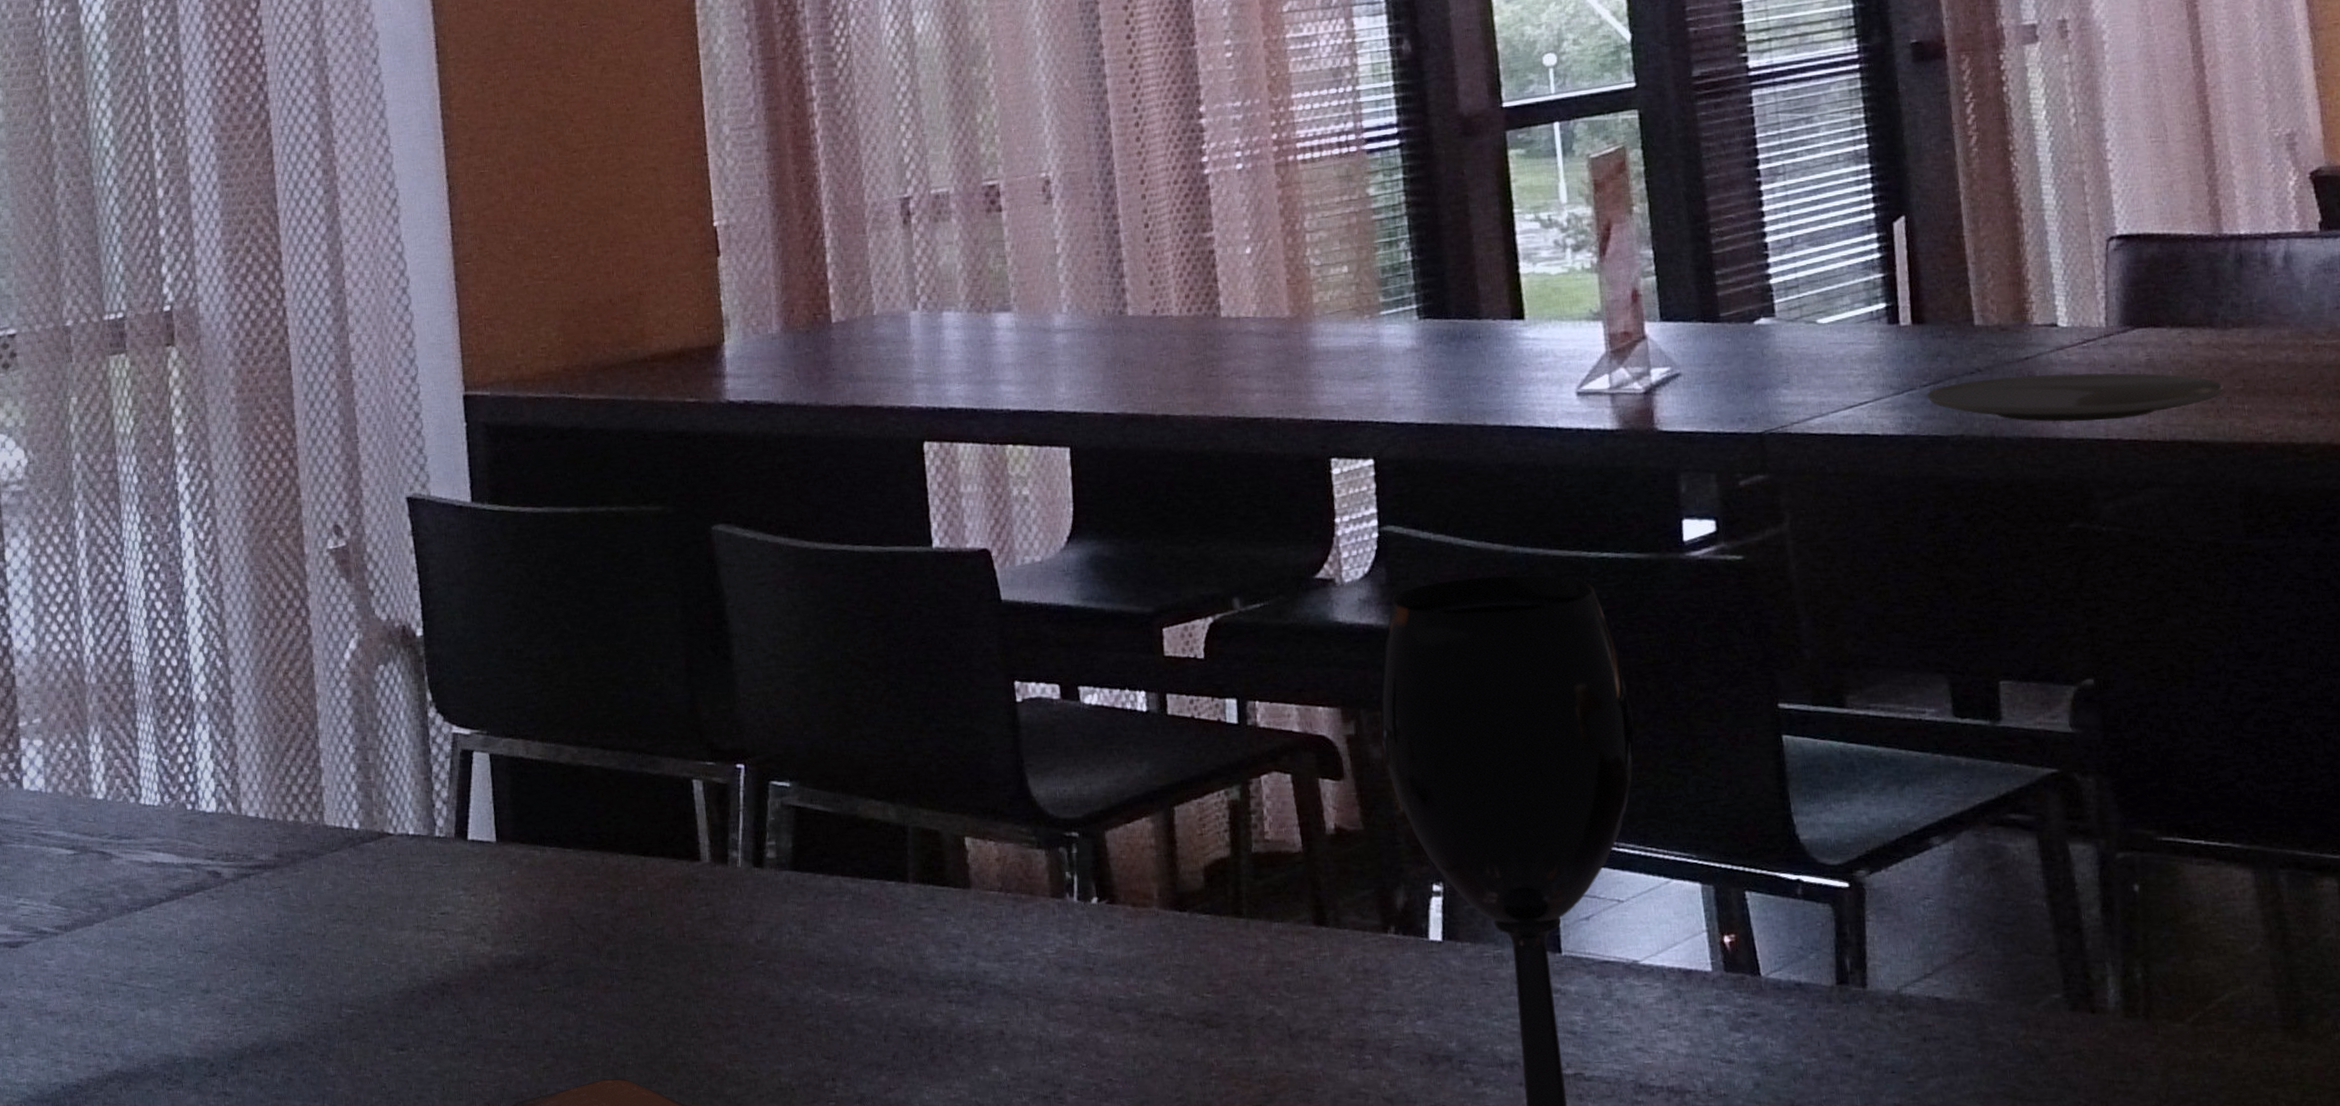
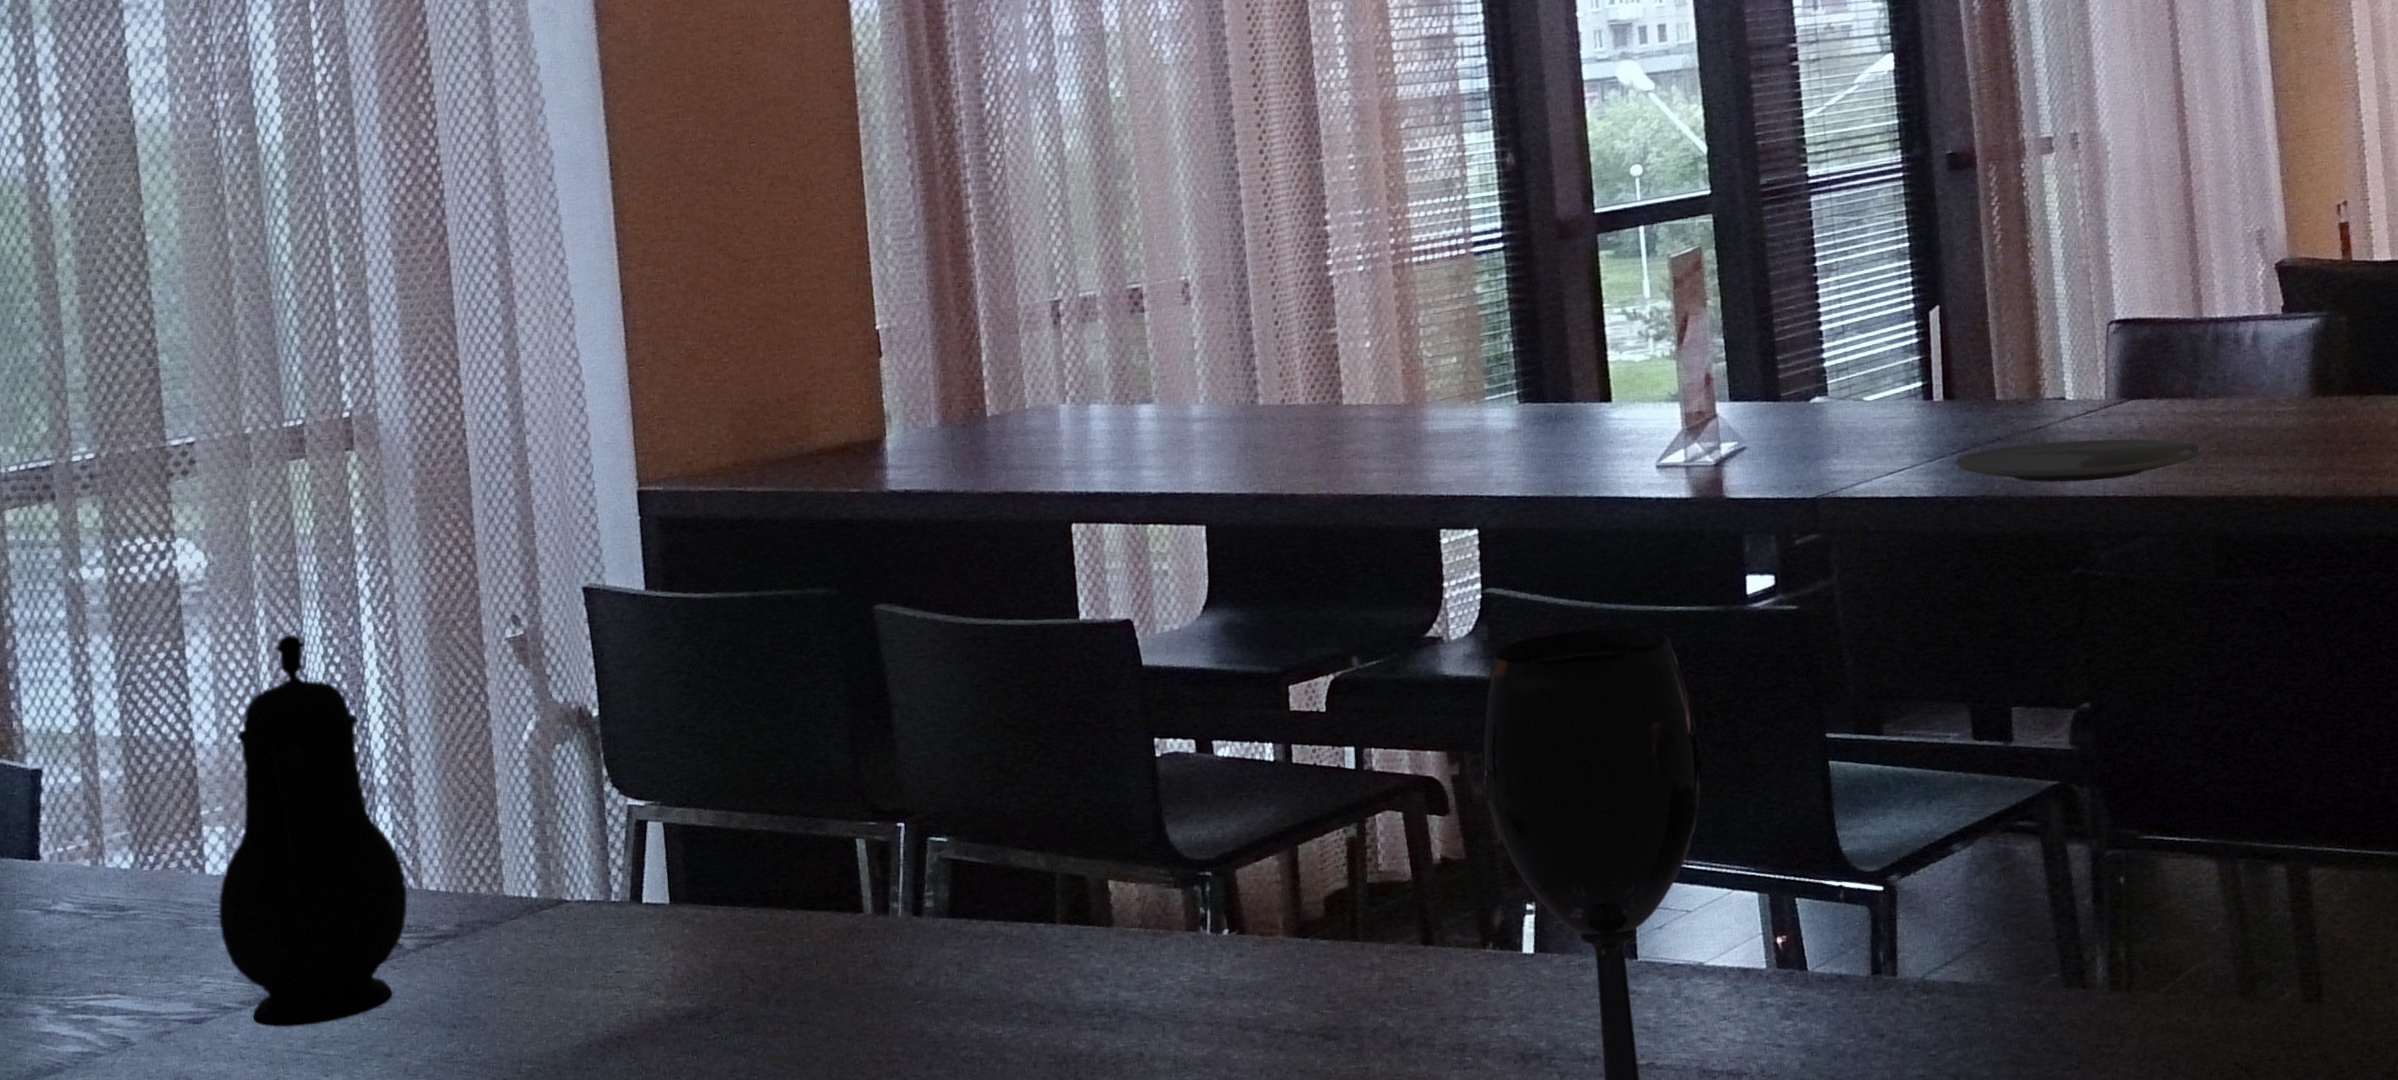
coffeepot: none [35,539,227,956] -> present [218,634,408,1028]

